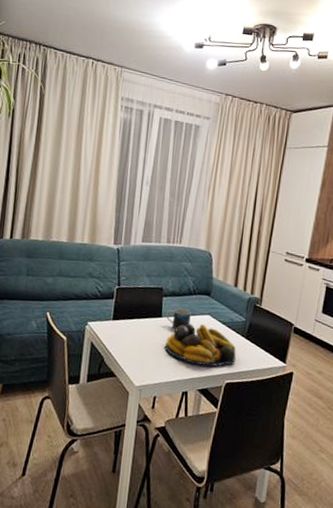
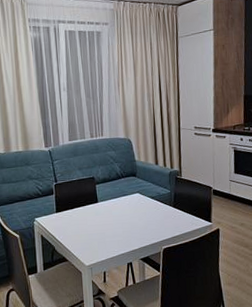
fruit bowl: present [164,323,236,367] -> none [105,201,168,238]
mug: present [165,308,191,329] -> none [100,192,123,211]

